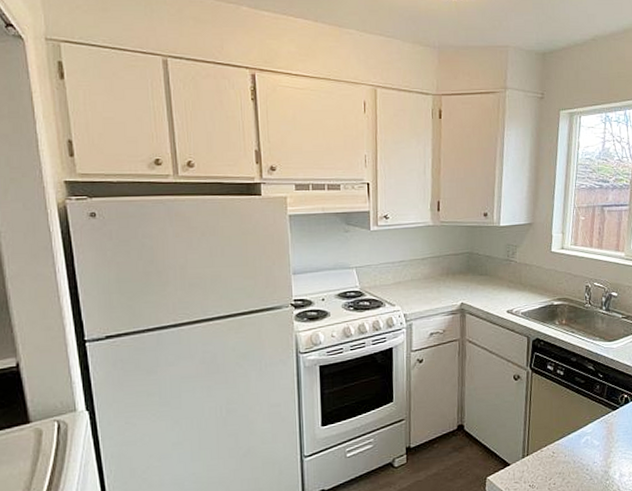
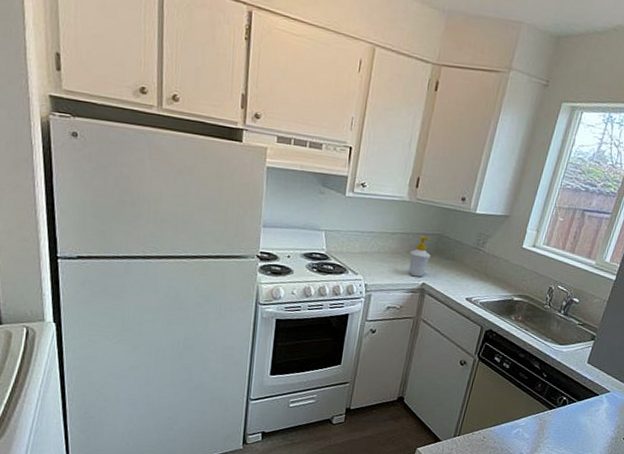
soap bottle: none [443,256,464,298] -> present [408,235,430,277]

